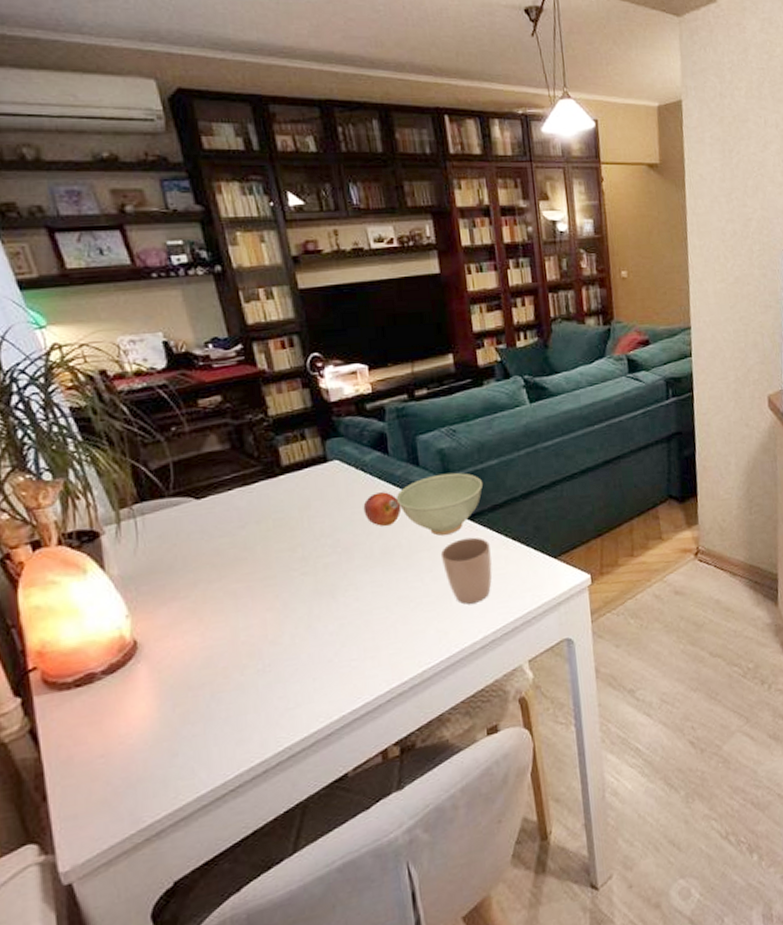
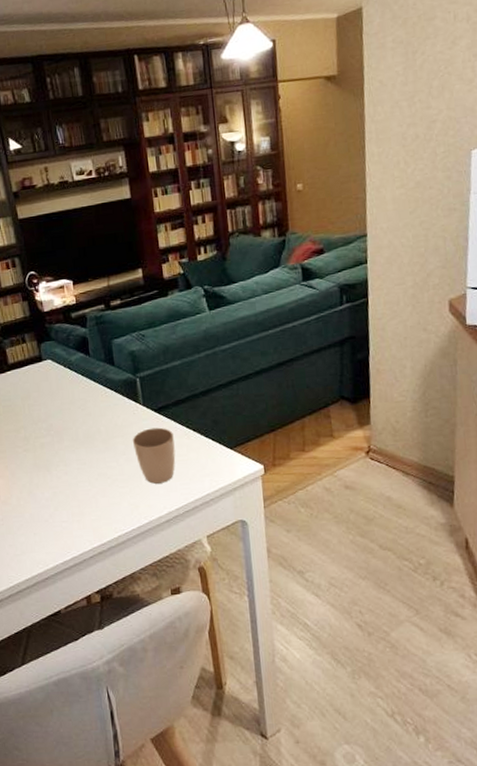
fruit: present [363,492,402,526] -> none [70,387,100,415]
bowl: present [396,472,484,536] -> none [96,371,168,425]

